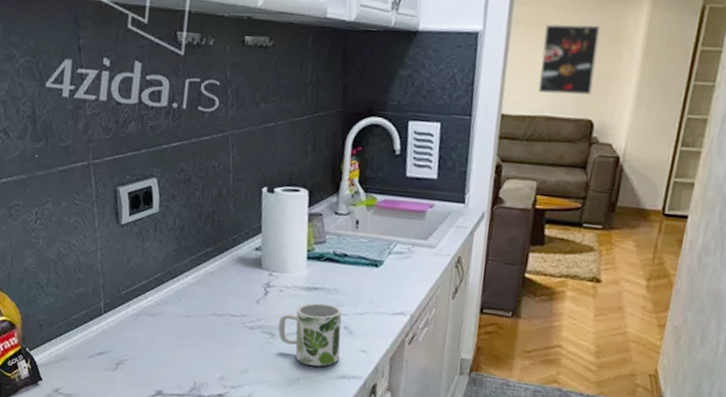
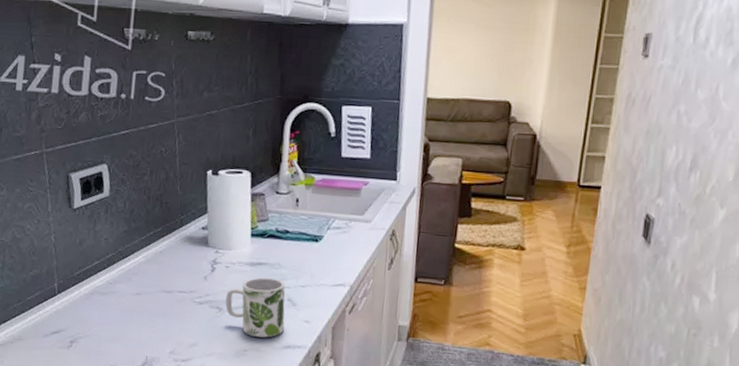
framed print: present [538,24,600,95] -> none [460,16,513,79]

